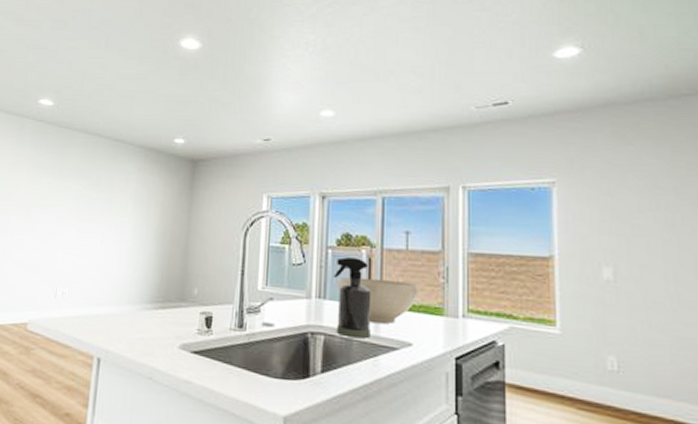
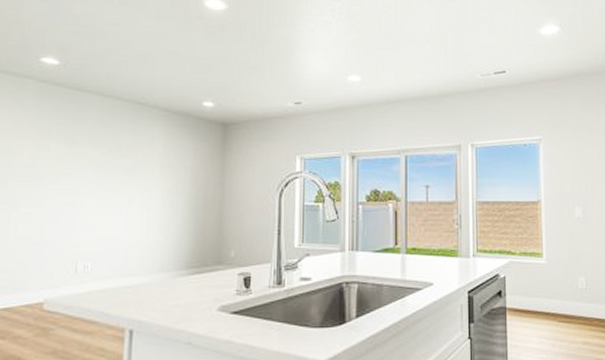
spray bottle: present [333,257,372,338] -> none [364,212,398,284]
bowl: present [336,277,418,324] -> none [367,229,437,267]

